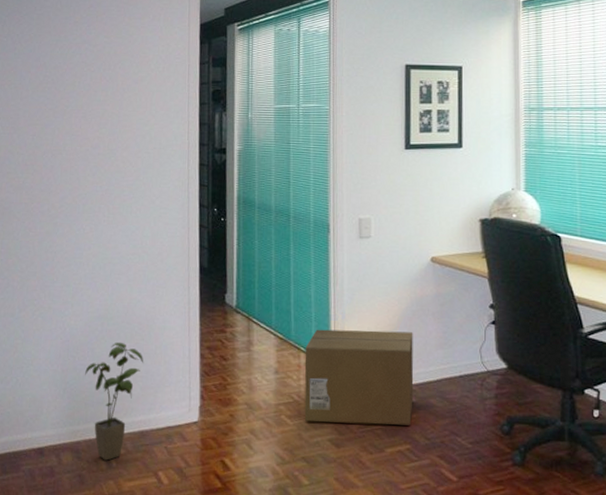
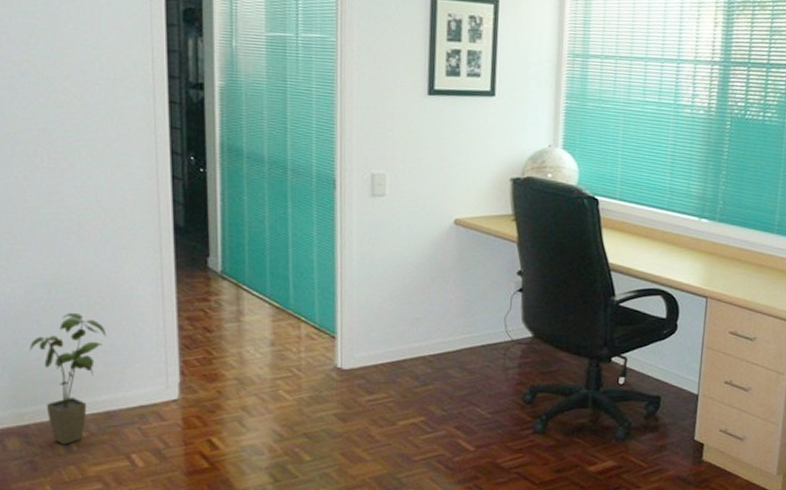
box: present [304,329,414,426] -> none [305,297,432,398]

